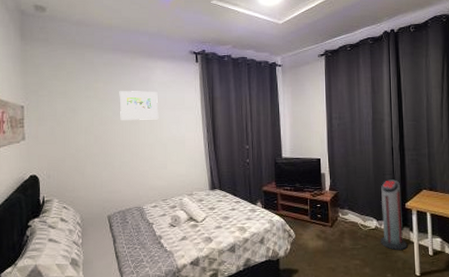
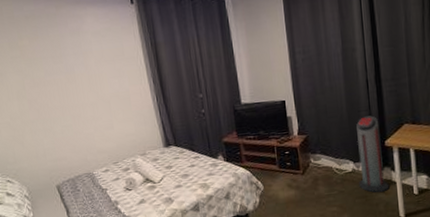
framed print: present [119,91,159,120] -> none [48,43,97,80]

